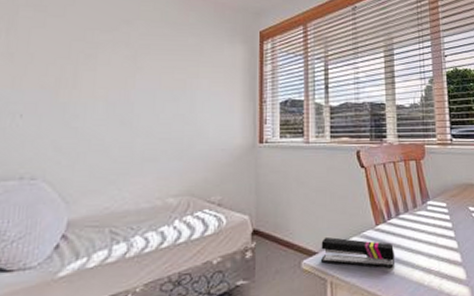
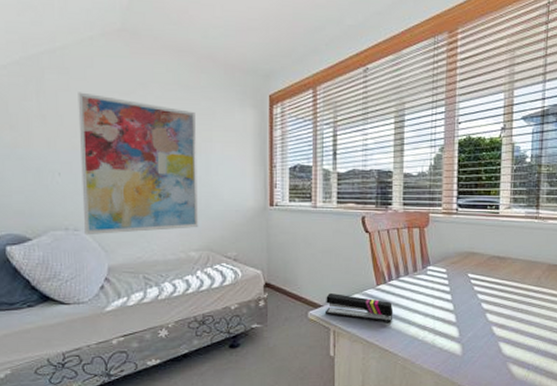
wall art: none [43,29,183,185] -> present [78,92,199,236]

